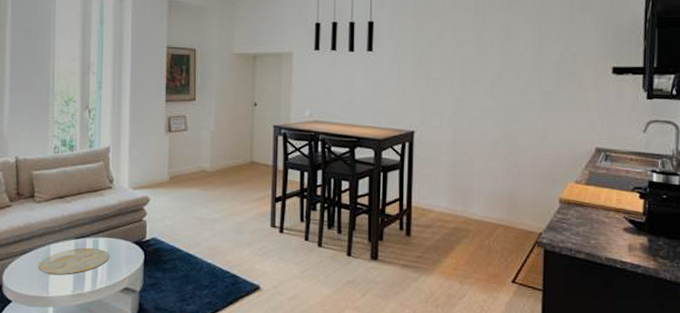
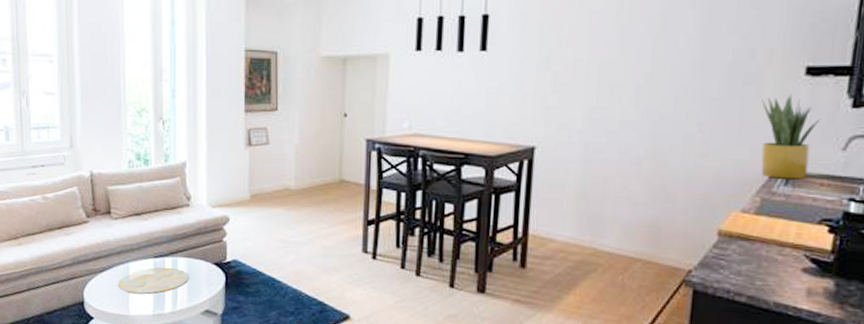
planter: none [583,88,626,156] -> present [760,94,821,180]

